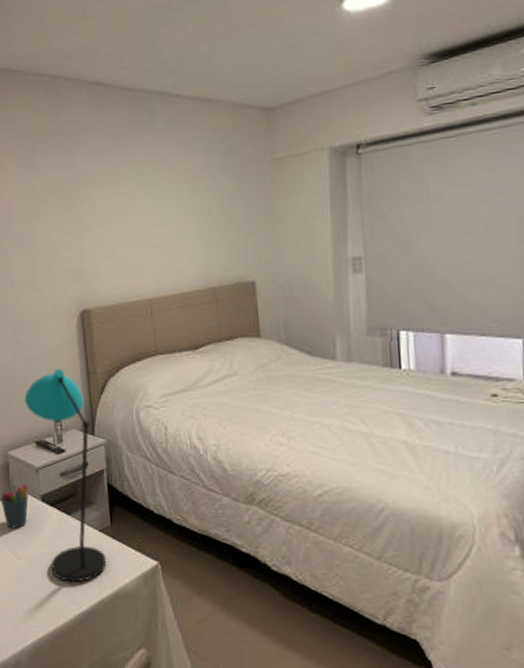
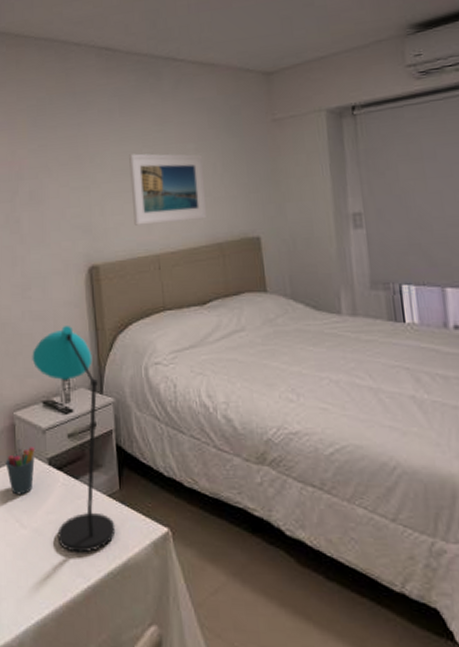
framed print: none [121,195,201,270] -> present [129,153,208,226]

